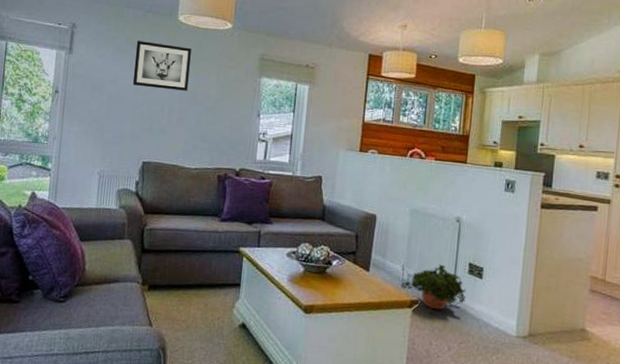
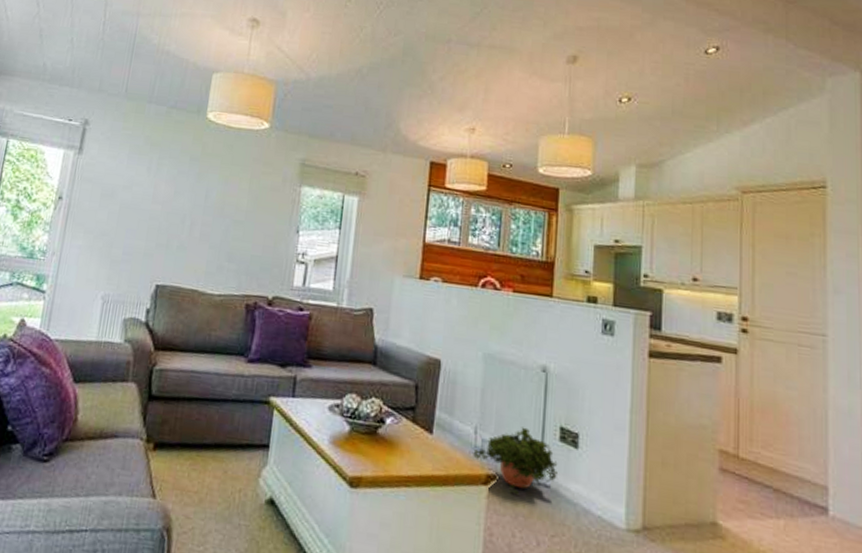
wall art: present [132,40,191,91] -> none [149,140,221,201]

